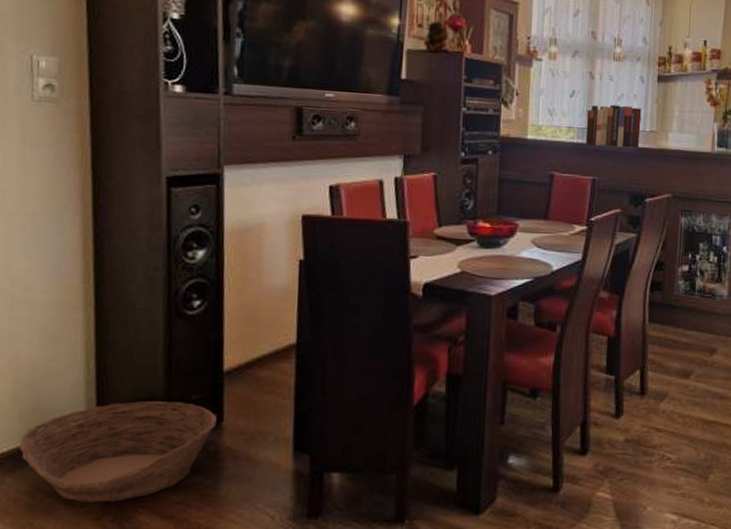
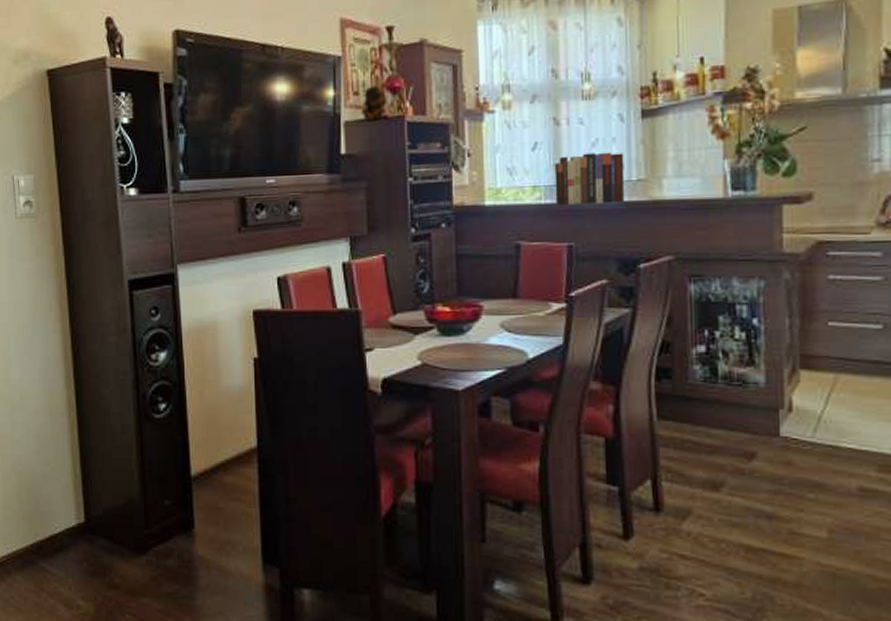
basket: present [19,400,217,502] -> none [25,505,188,606]

